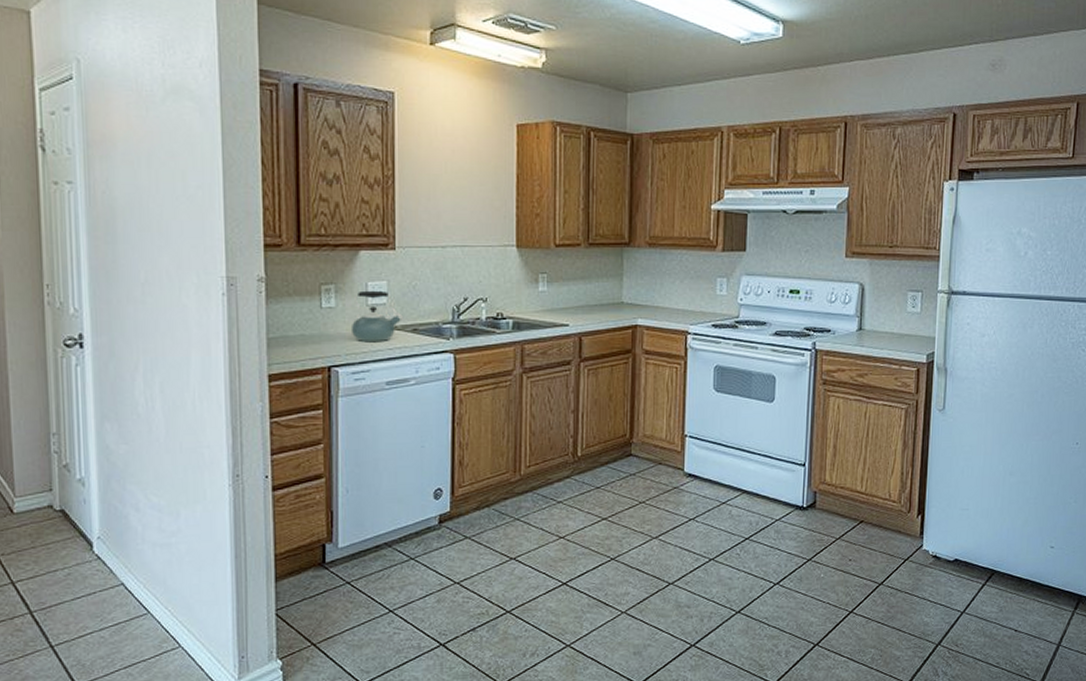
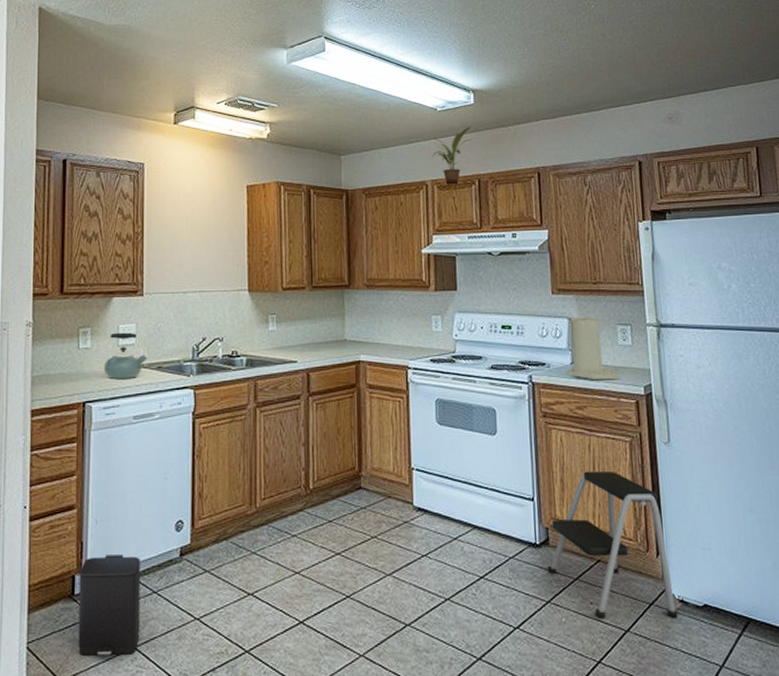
pedal bin: none [330,523,397,620] -> present [78,554,140,656]
potted plant: none [731,65,777,132] -> present [432,127,472,185]
step stool: none [811,437,930,574] -> present [547,470,678,619]
paper towel: none [850,283,904,348] -> present [565,317,620,381]

